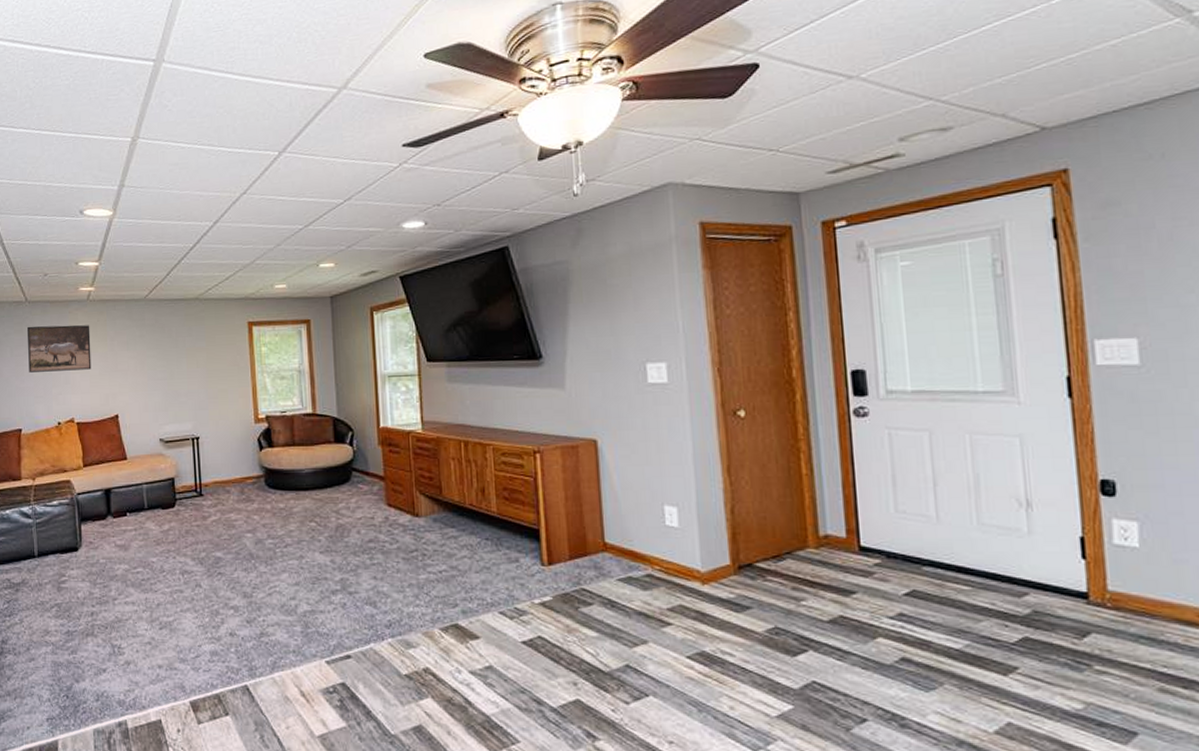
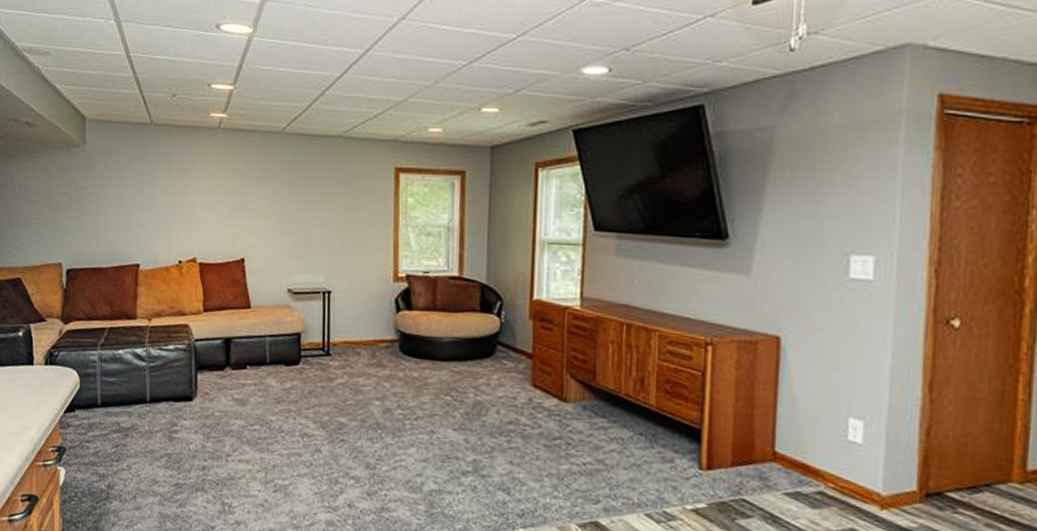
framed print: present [27,325,92,373] -> none [150,152,220,206]

